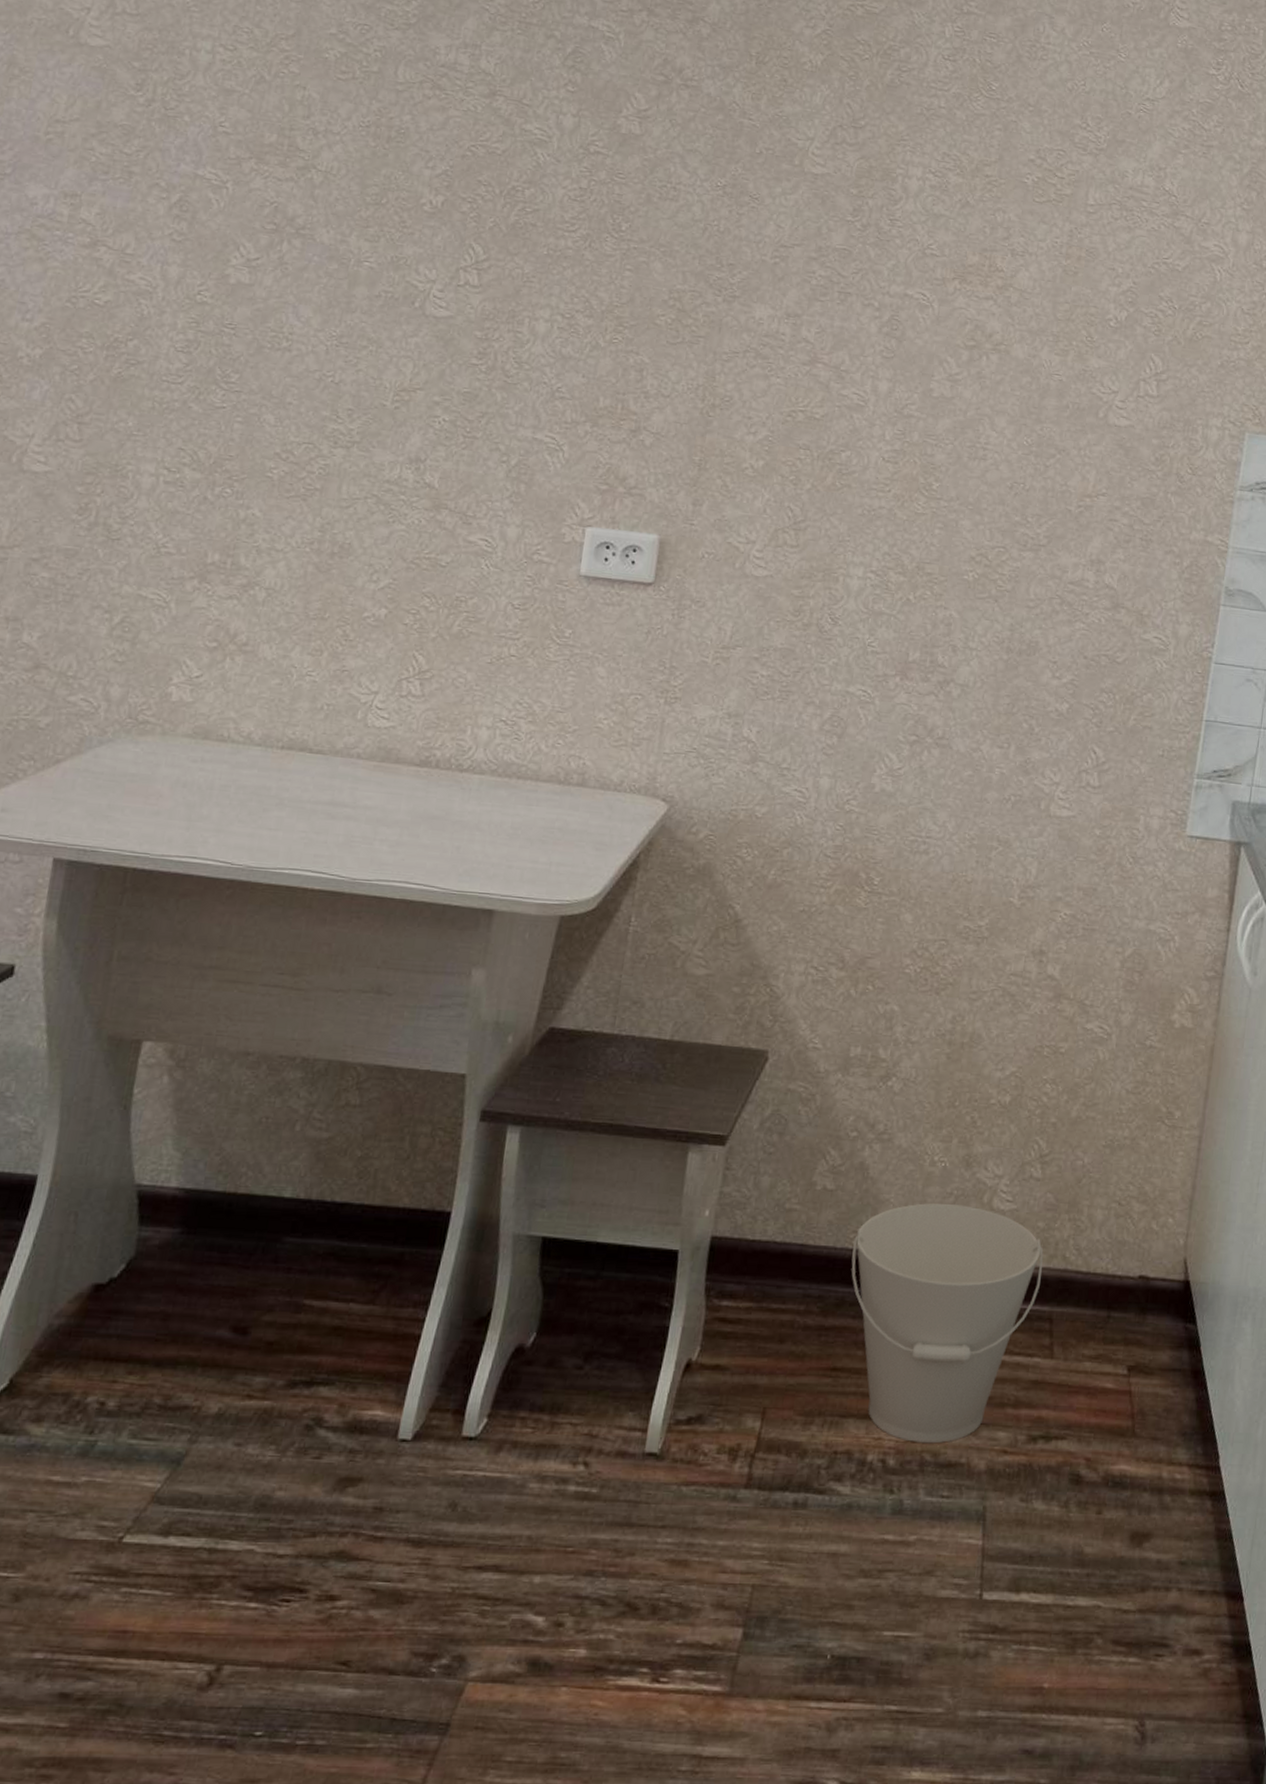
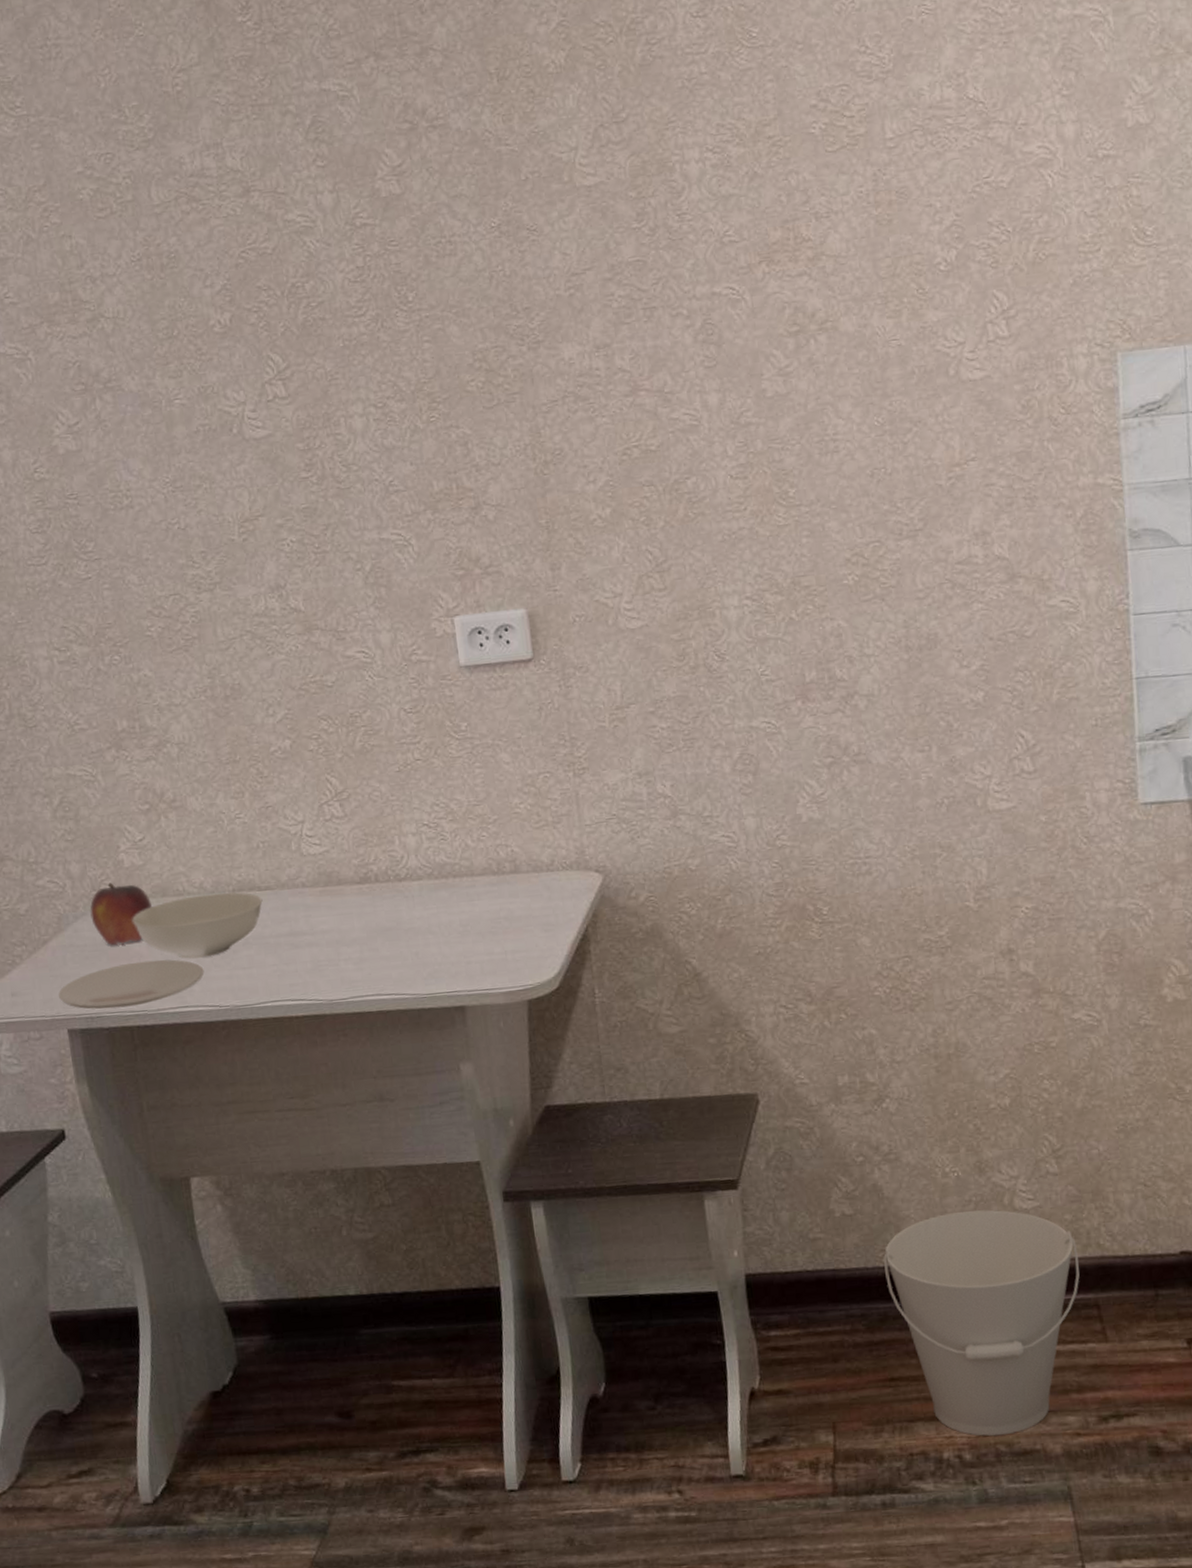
plate: none [54,800,226,847] -> present [58,959,205,1010]
fruit: none [117,713,189,781] -> present [89,882,152,946]
bowl: none [161,744,311,810] -> present [131,892,263,959]

